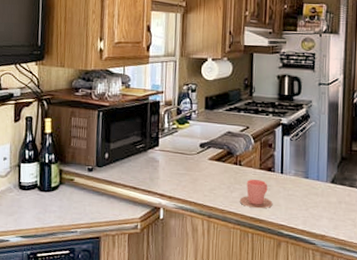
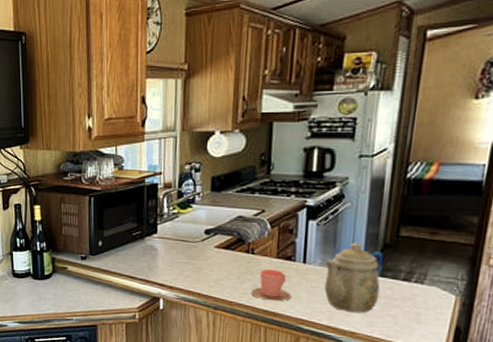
teapot: none [298,156,342,218] -> present [324,242,383,313]

